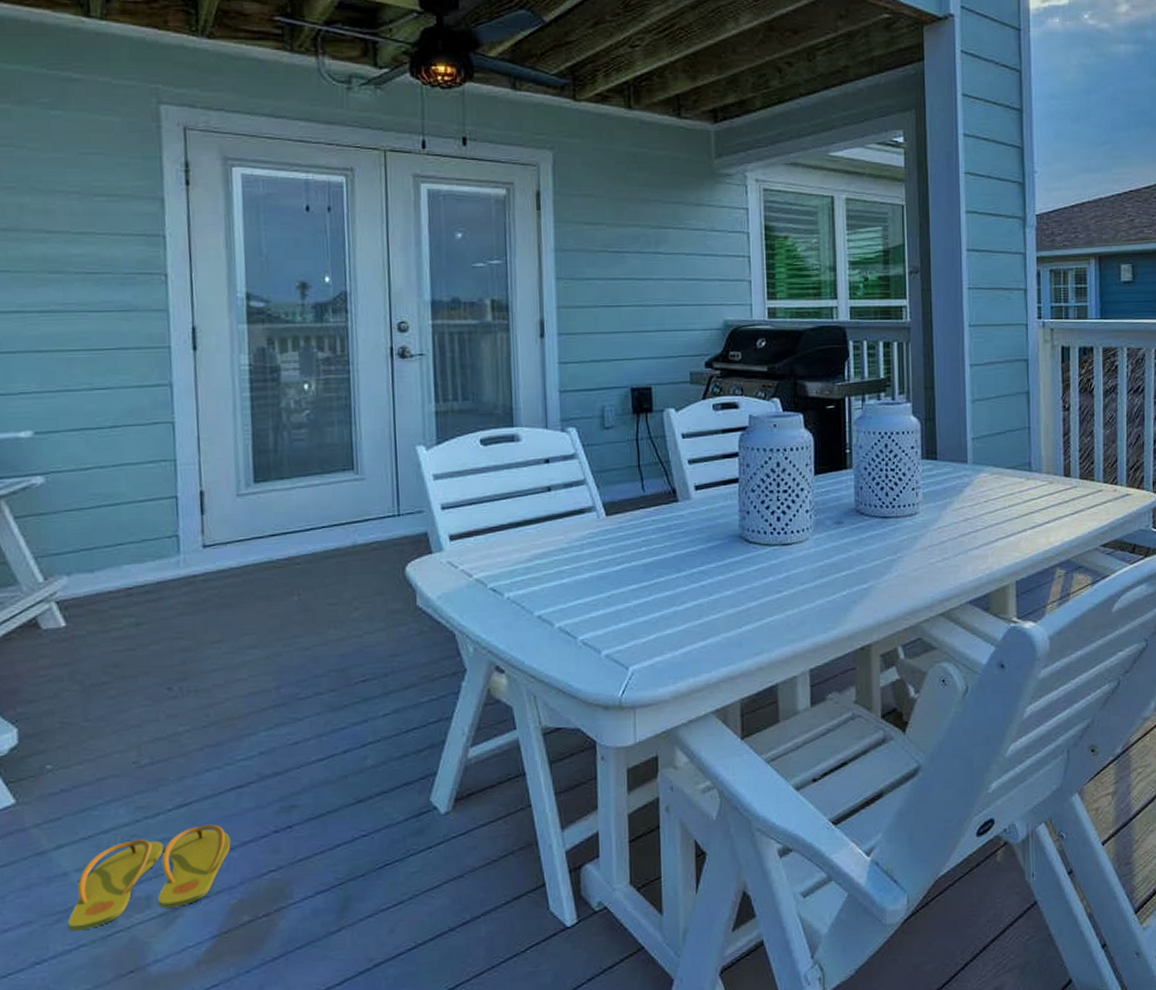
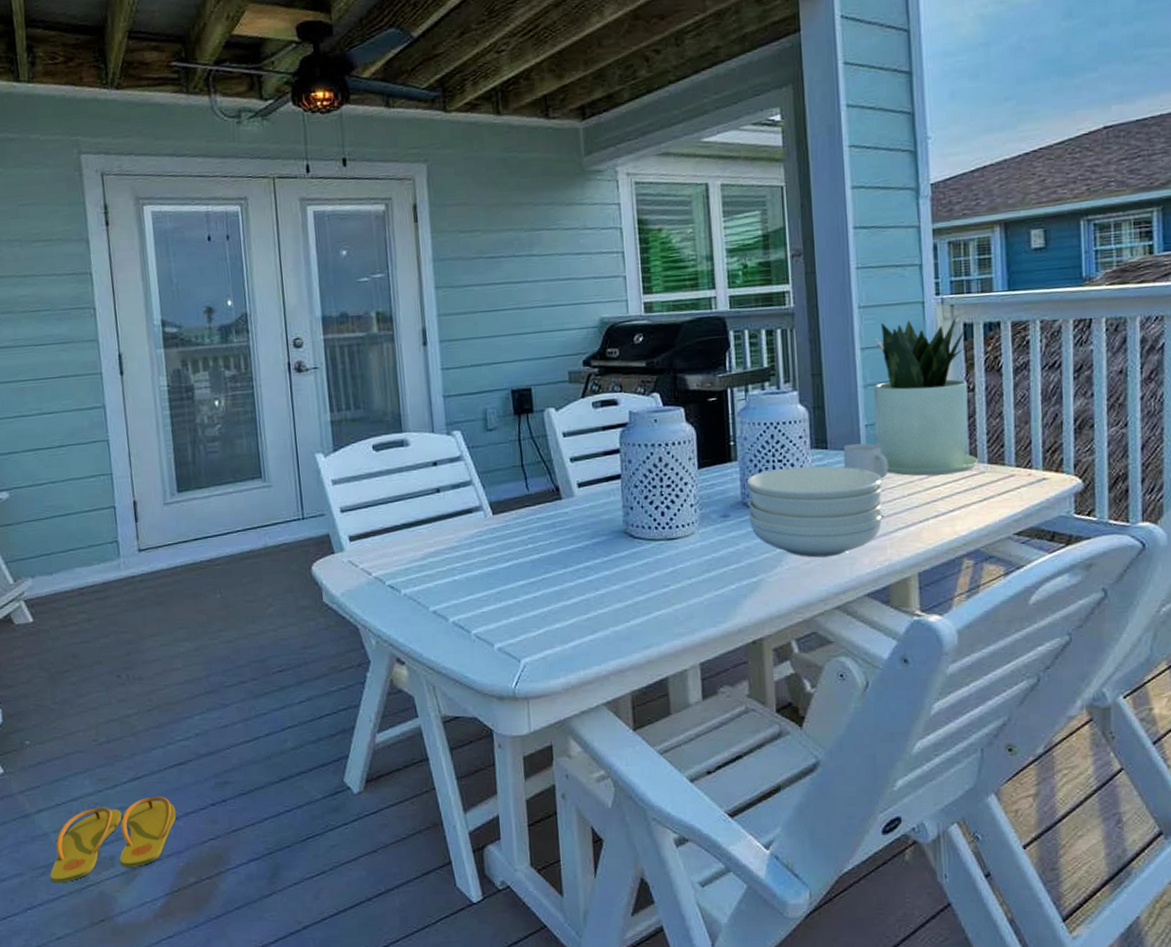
bowl: none [860,476,986,565] -> present [746,466,883,558]
cup: none [951,456,992,491] -> present [843,443,889,479]
planter: none [980,339,1072,489] -> present [873,316,979,476]

